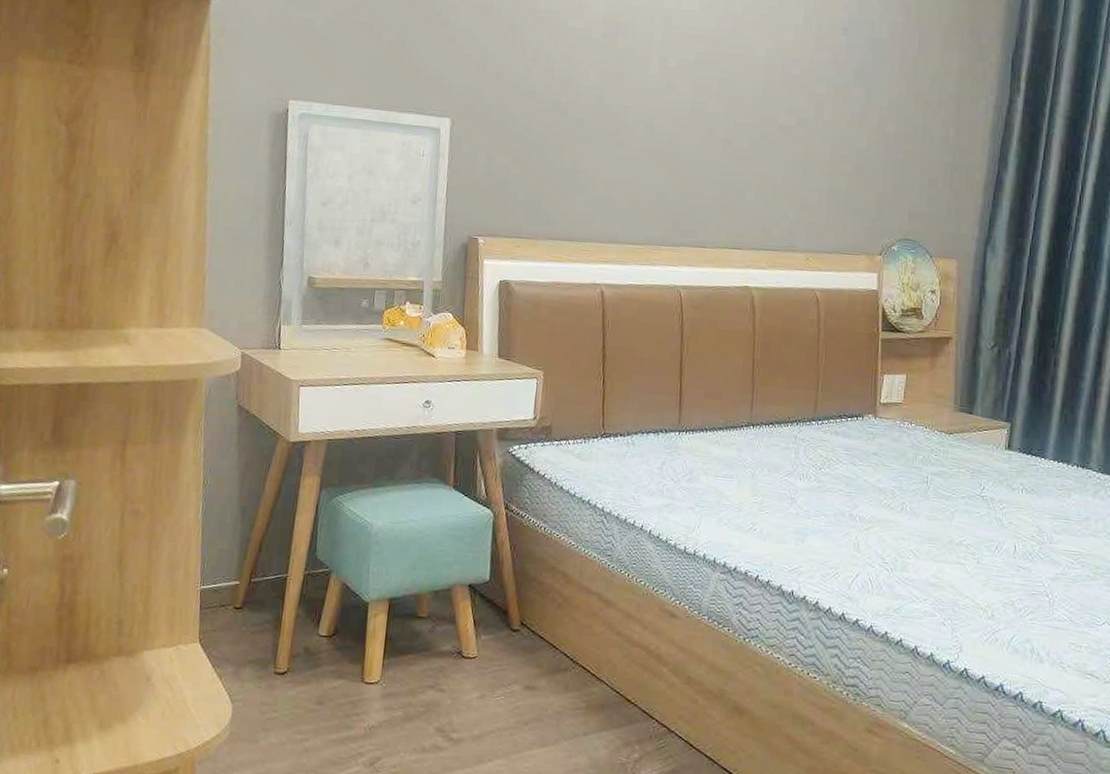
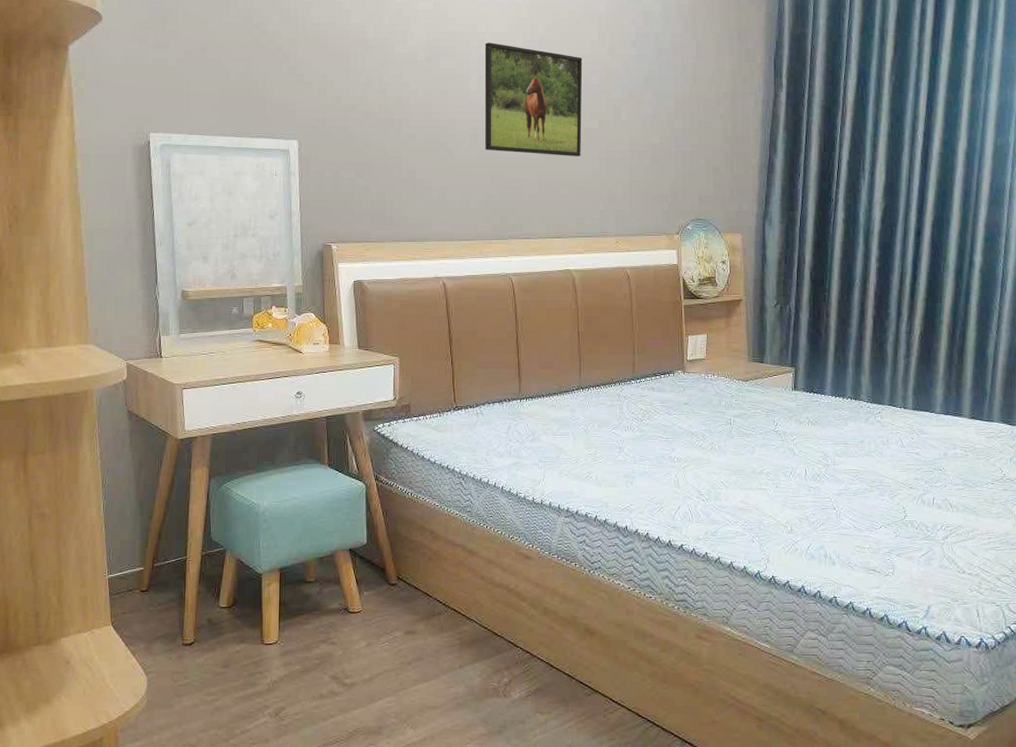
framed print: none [662,21,783,157] -> present [484,42,583,156]

